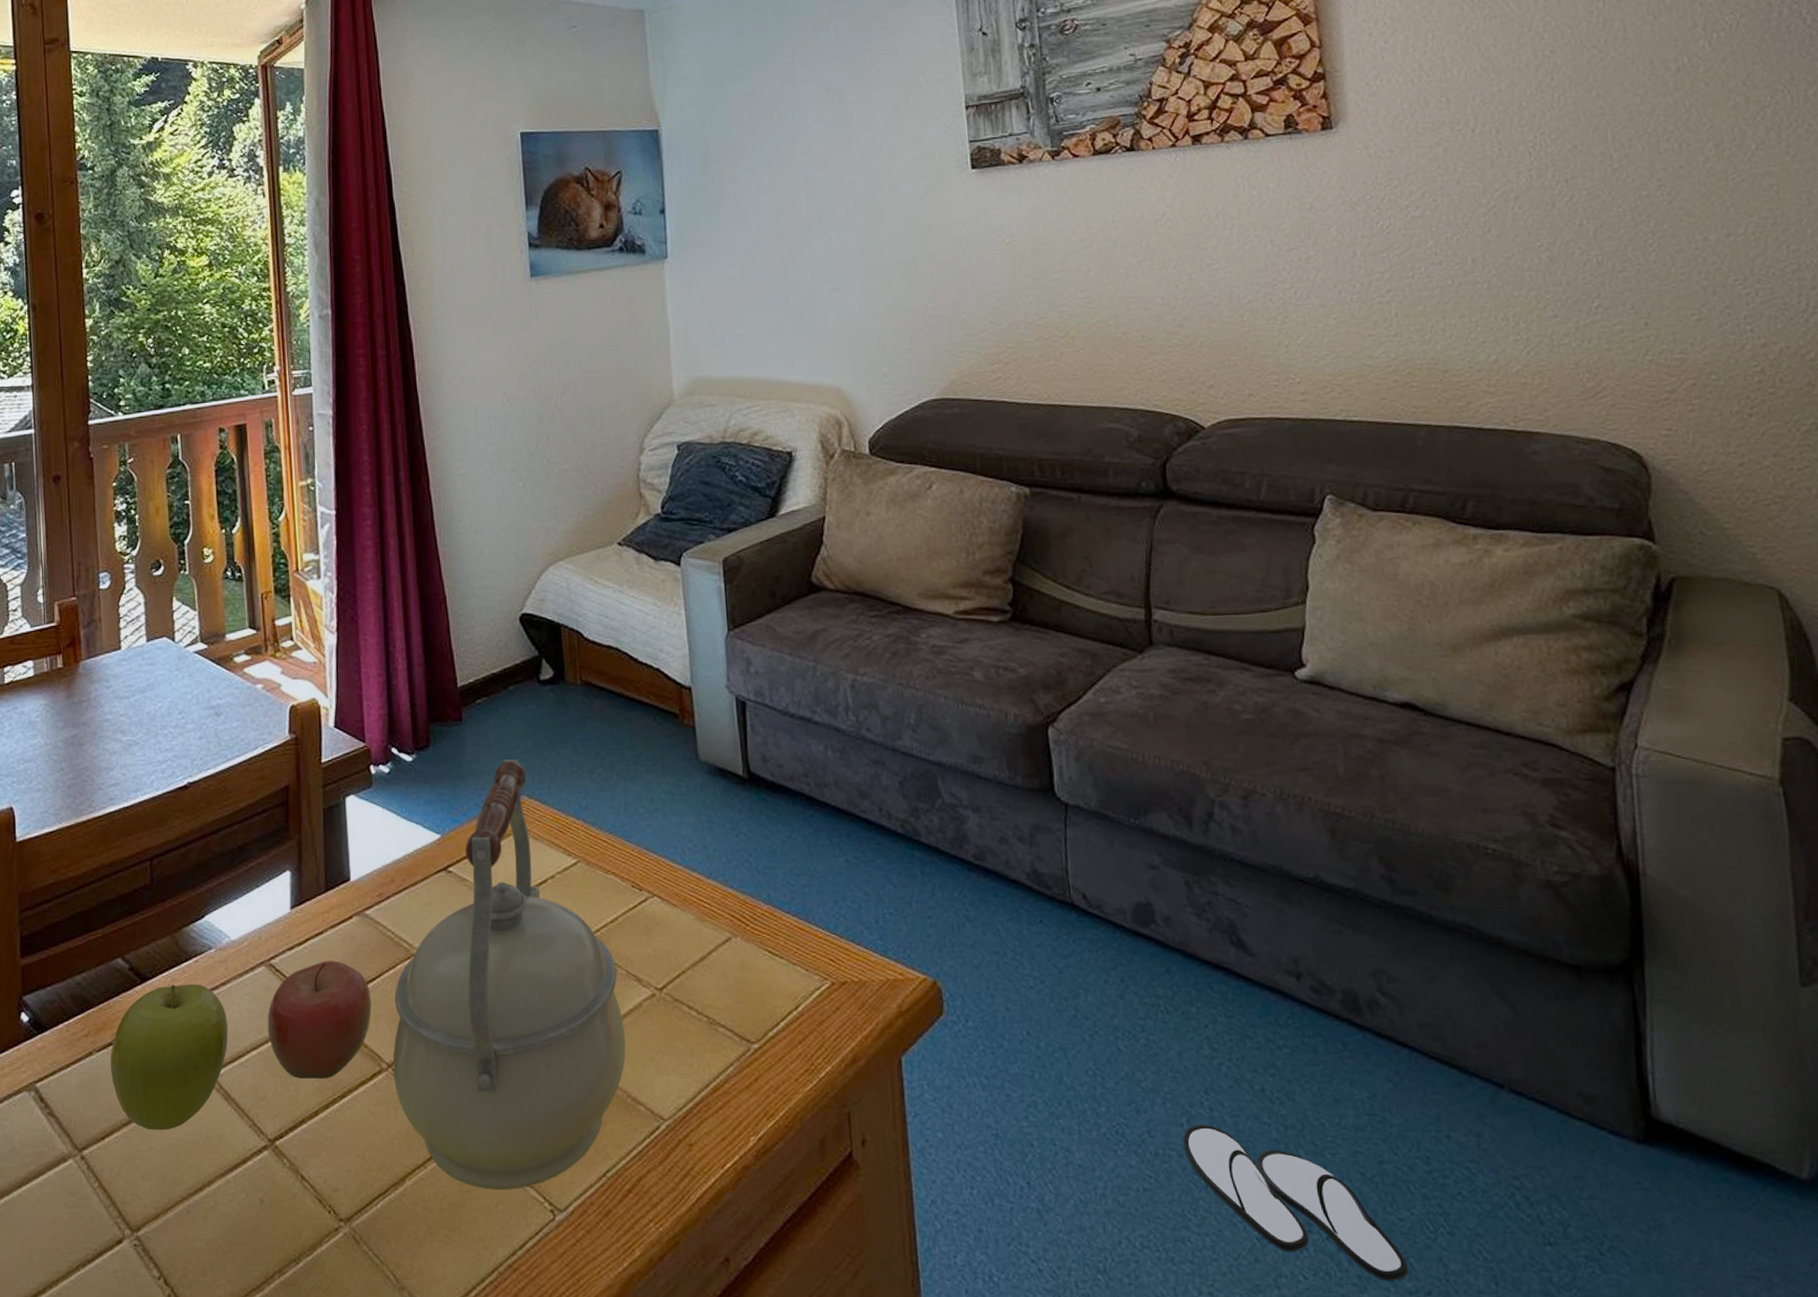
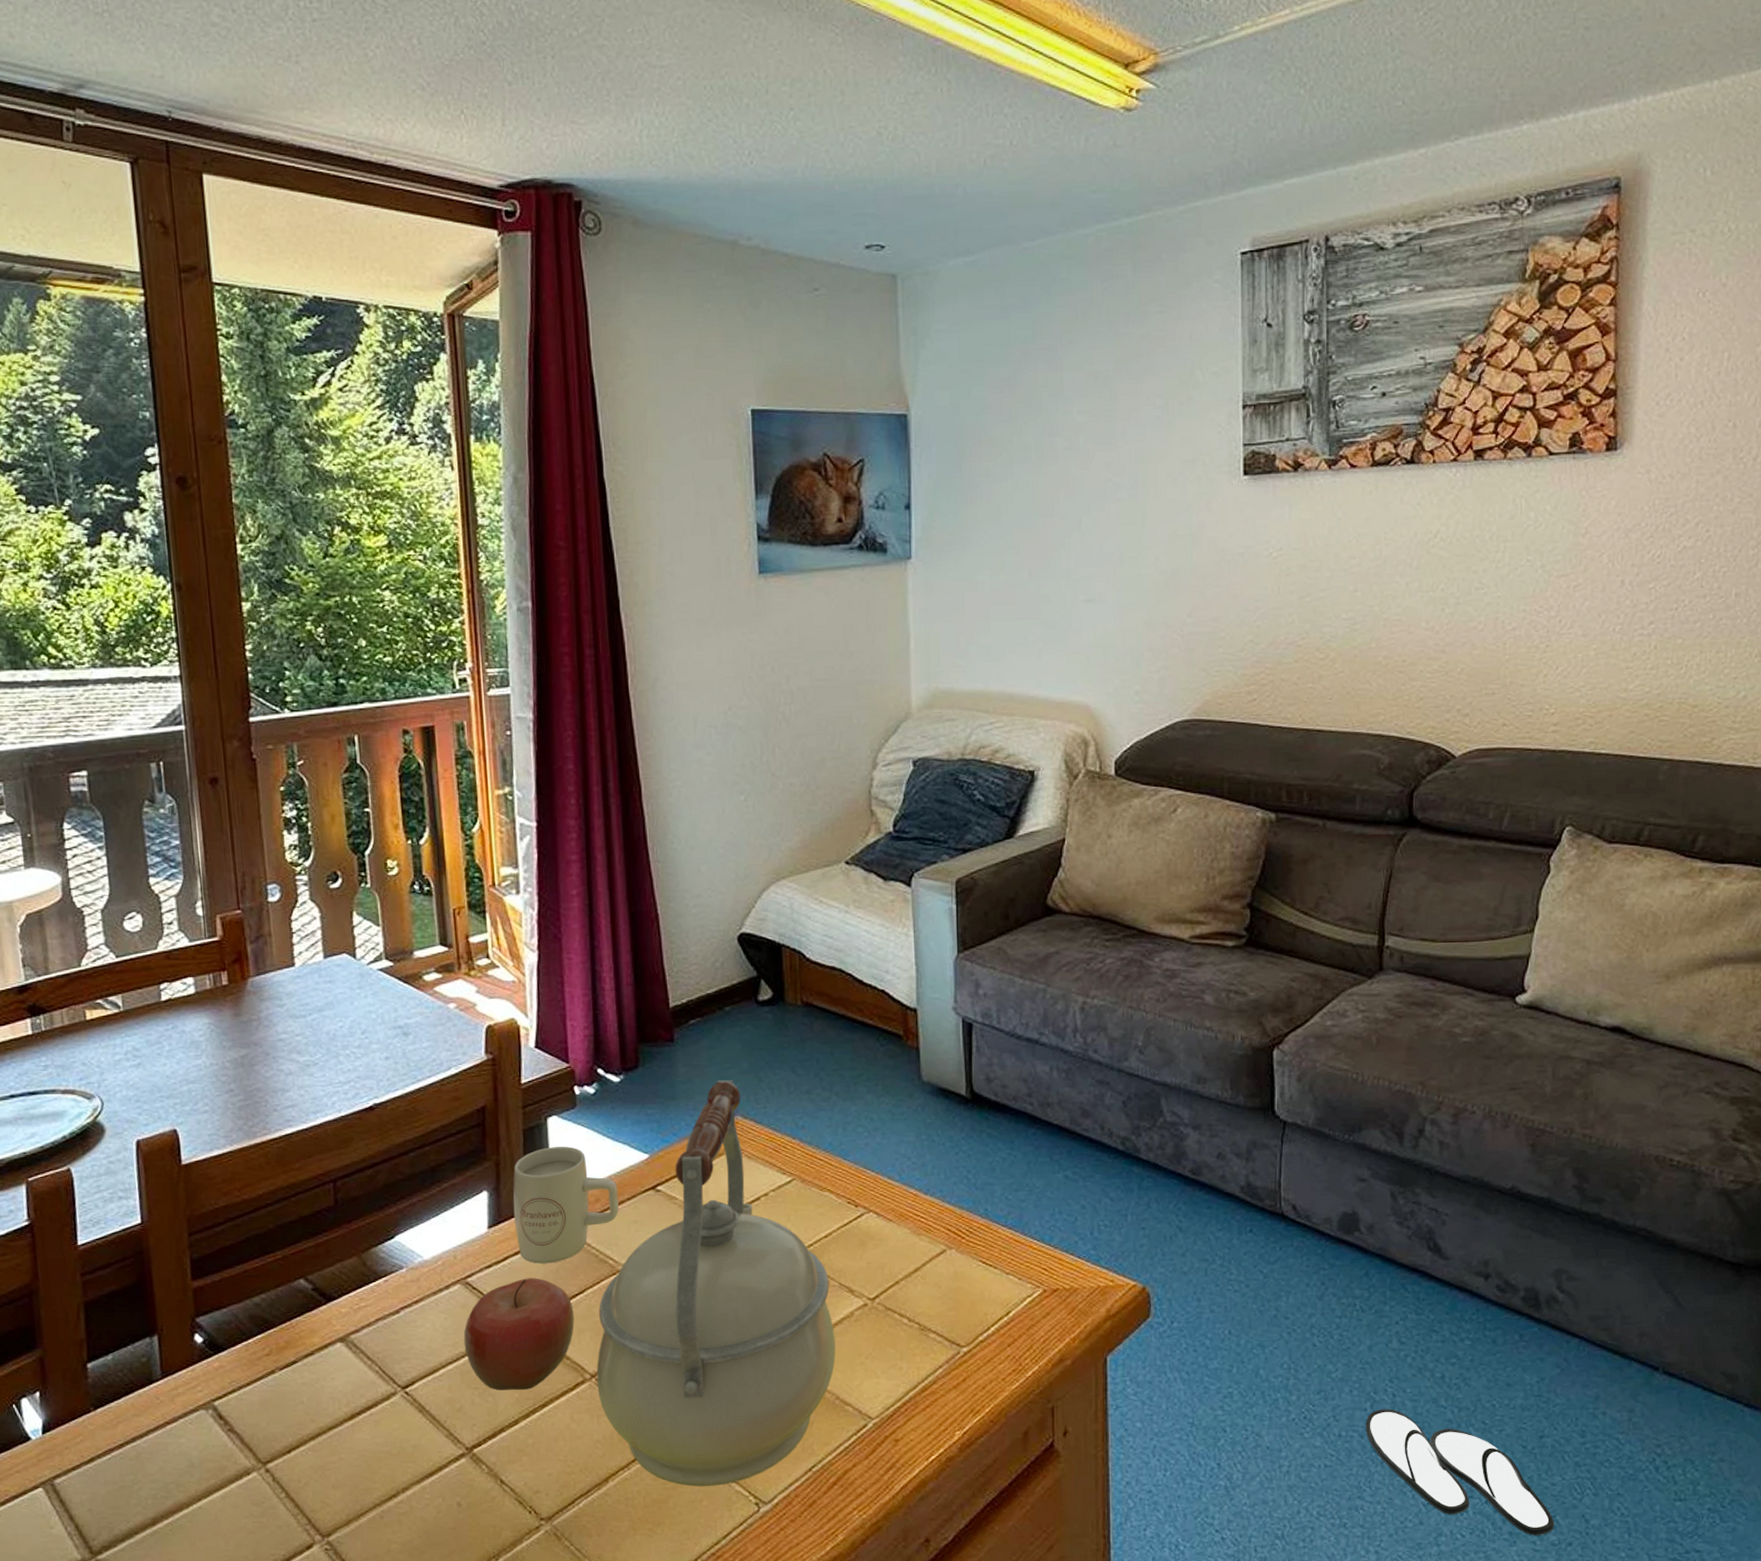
fruit: present [110,984,229,1130] -> none [294,1302,422,1443]
mug: none [313,826,413,946] -> present [513,1146,619,1264]

